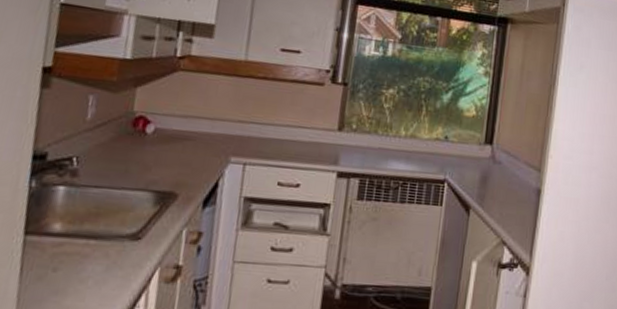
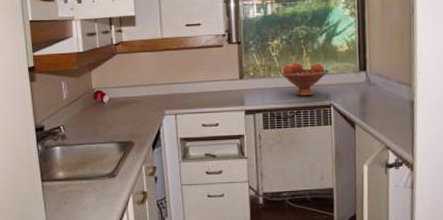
fruit bowl: none [391,119,447,166] -> present [281,62,327,97]

